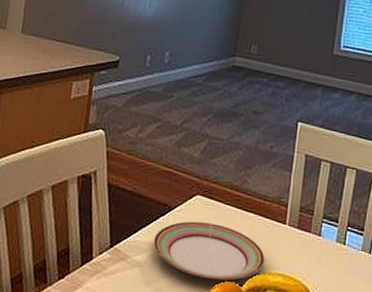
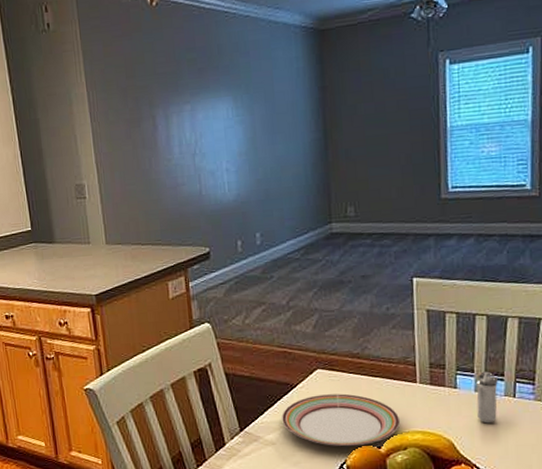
shaker: none [335,223,358,277] -> present [476,371,498,424]

